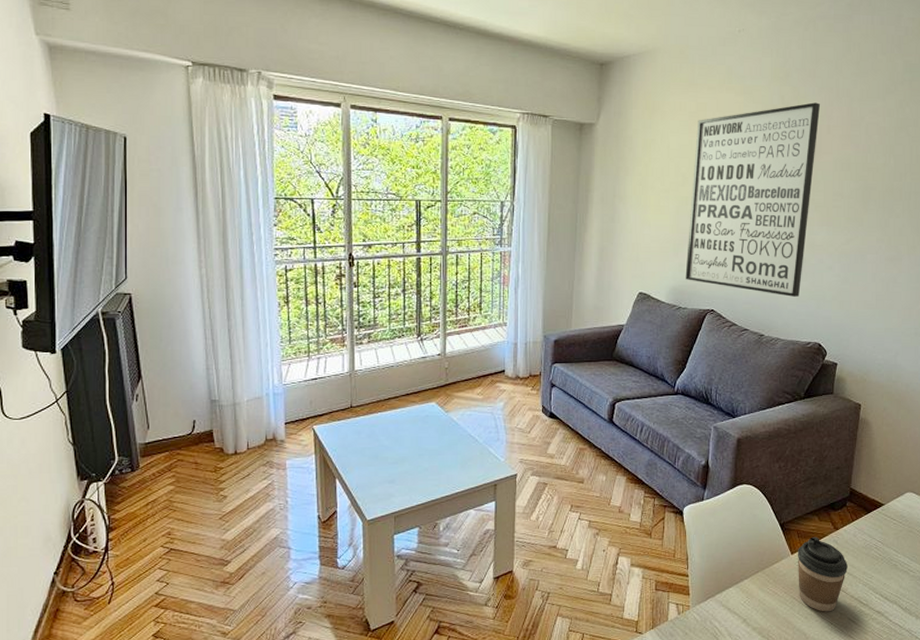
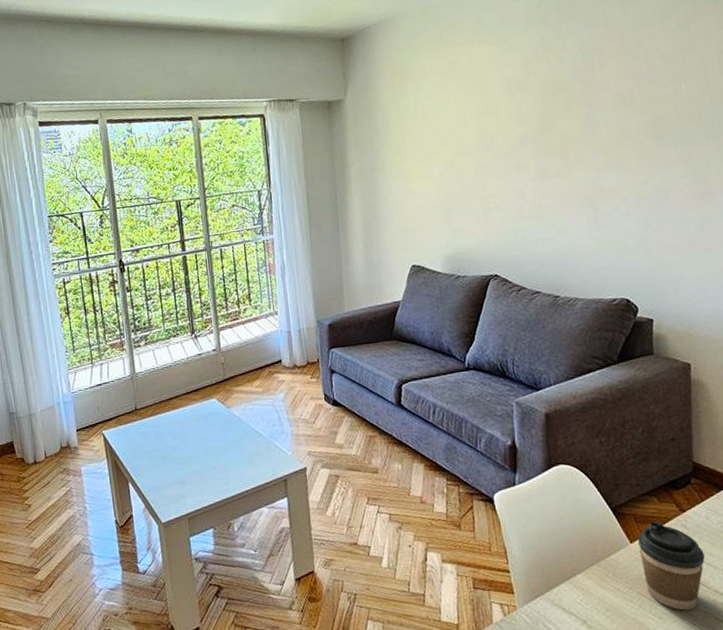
wall art: present [685,102,820,297] -> none [451,38,595,251]

